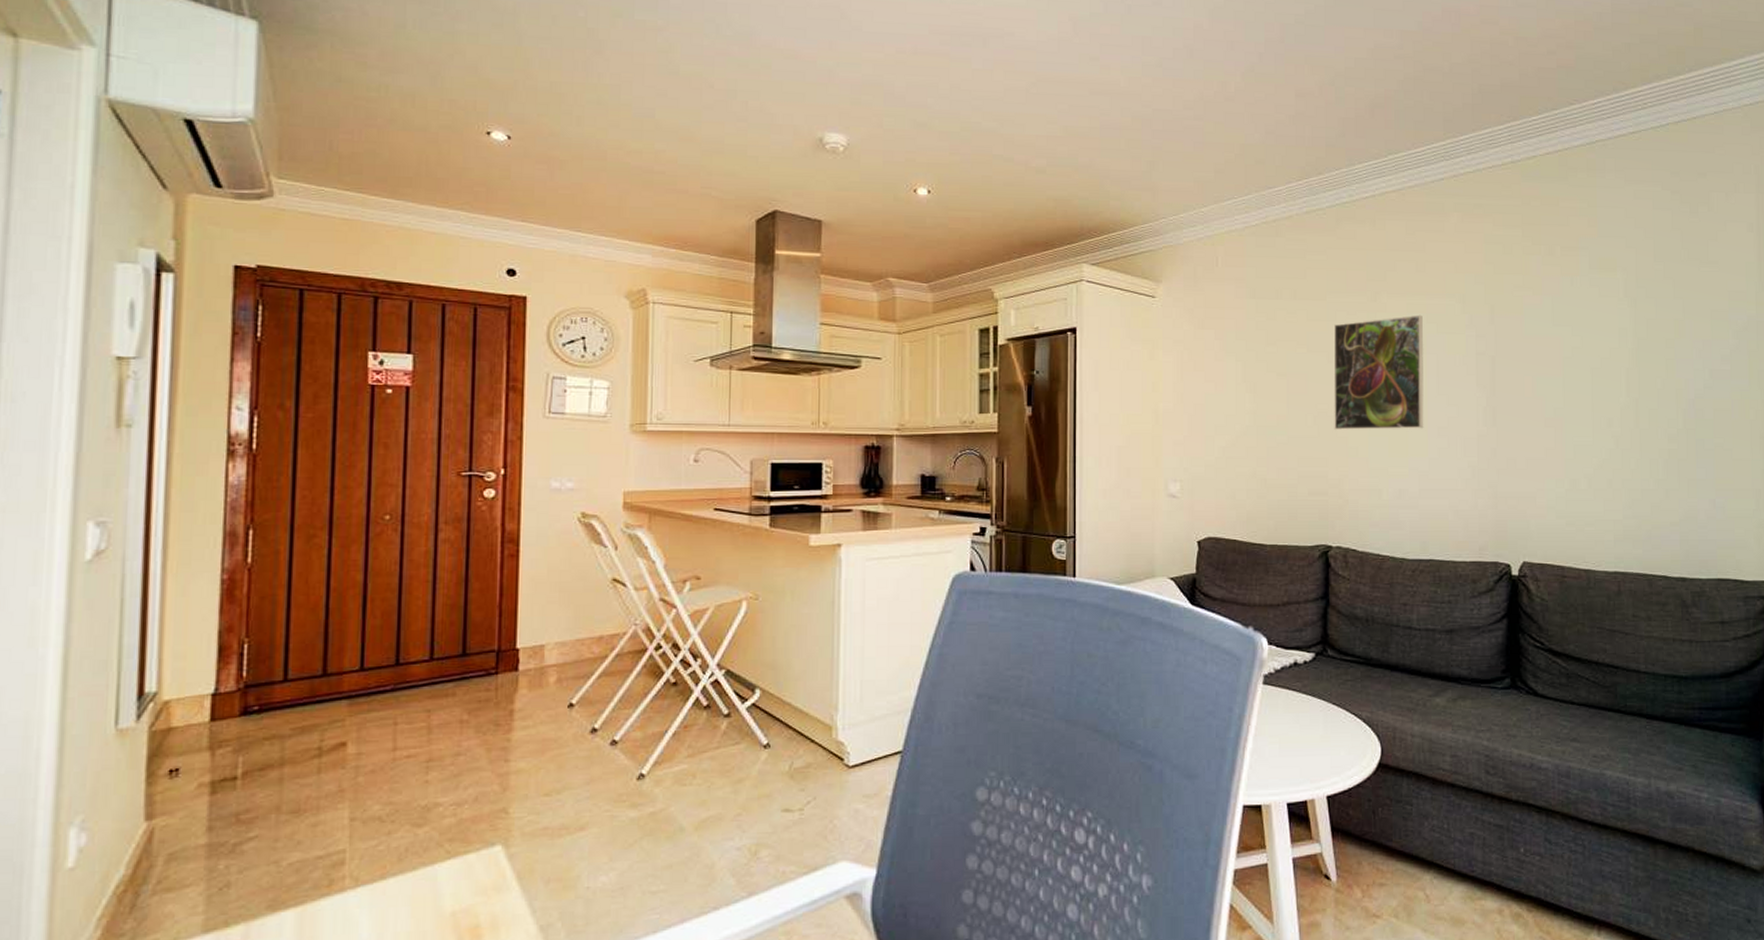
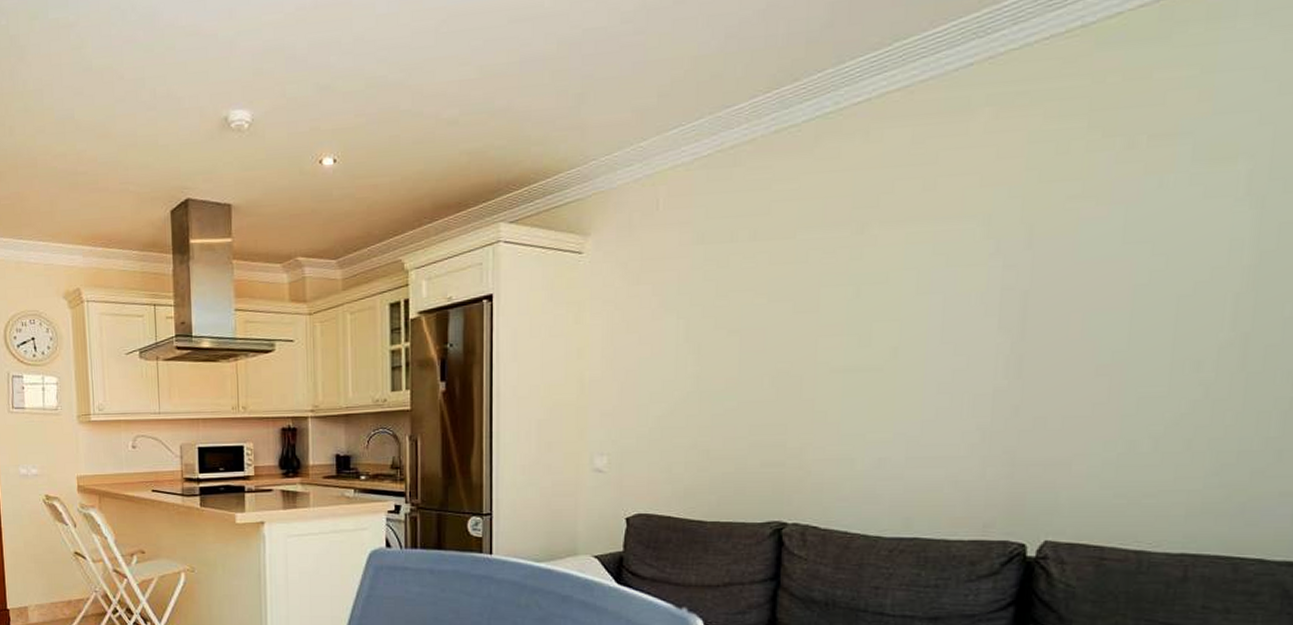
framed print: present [1333,314,1424,430] -> none [797,245,927,392]

